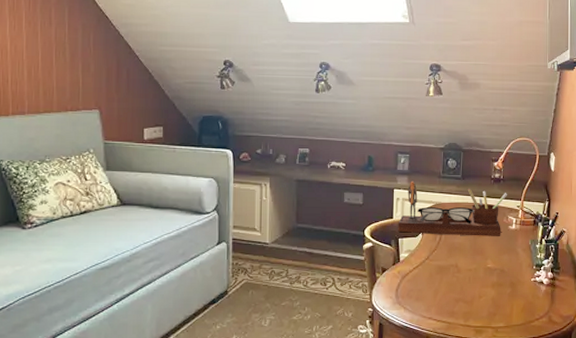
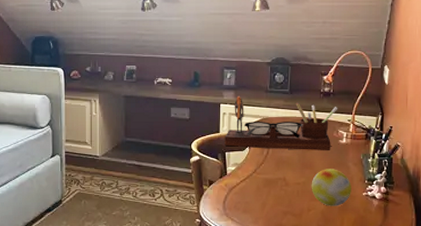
decorative ball: none [482,255,521,293] -> present [311,169,351,206]

